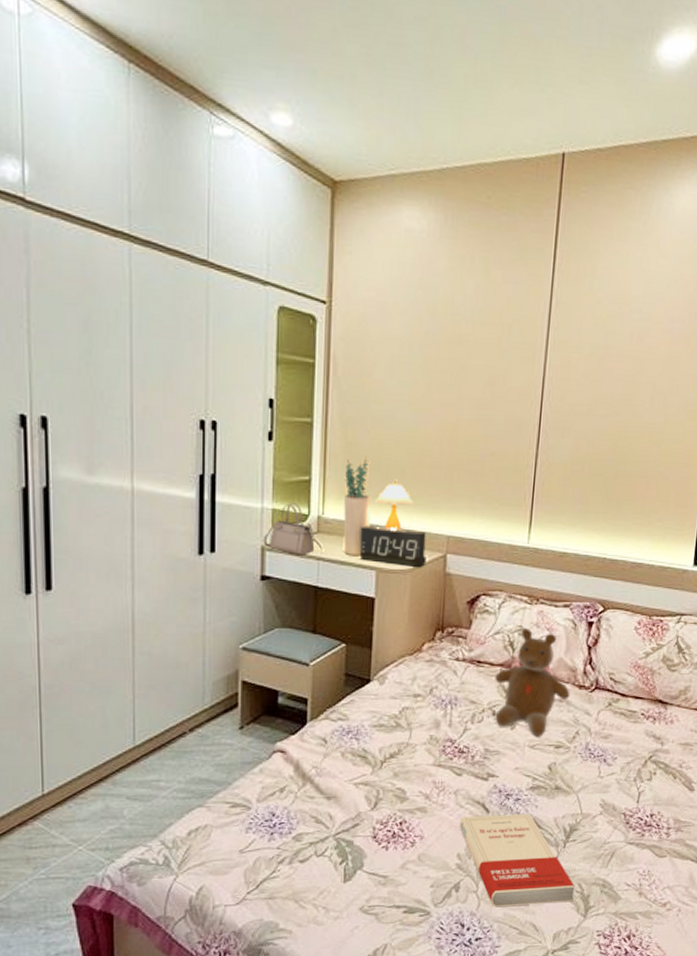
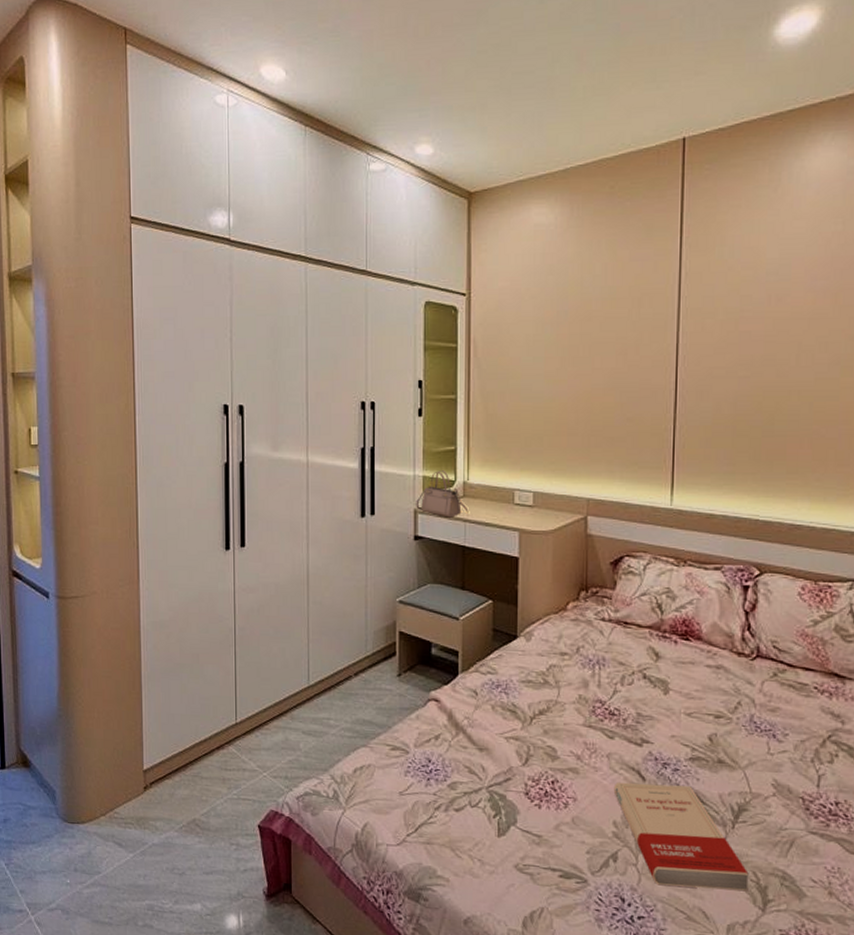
vase: present [343,456,371,557] -> none [487,426,512,519]
alarm clock: present [359,525,427,568] -> none [503,489,567,530]
table lamp: present [375,480,415,531] -> none [516,448,553,494]
stuffed bear: present [495,628,570,737] -> none [644,590,728,705]

